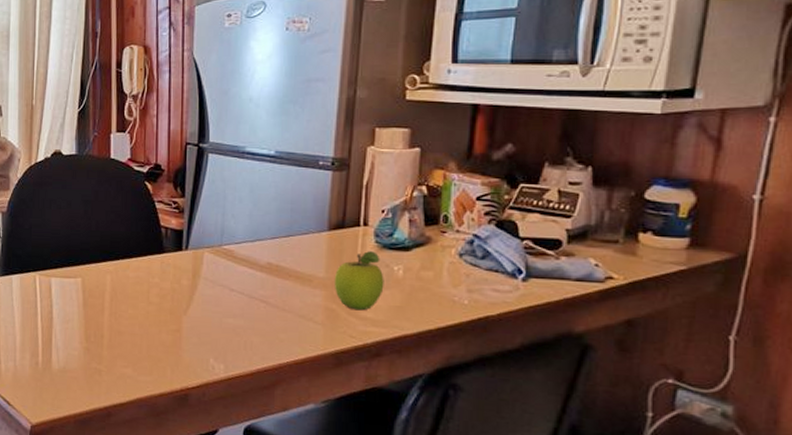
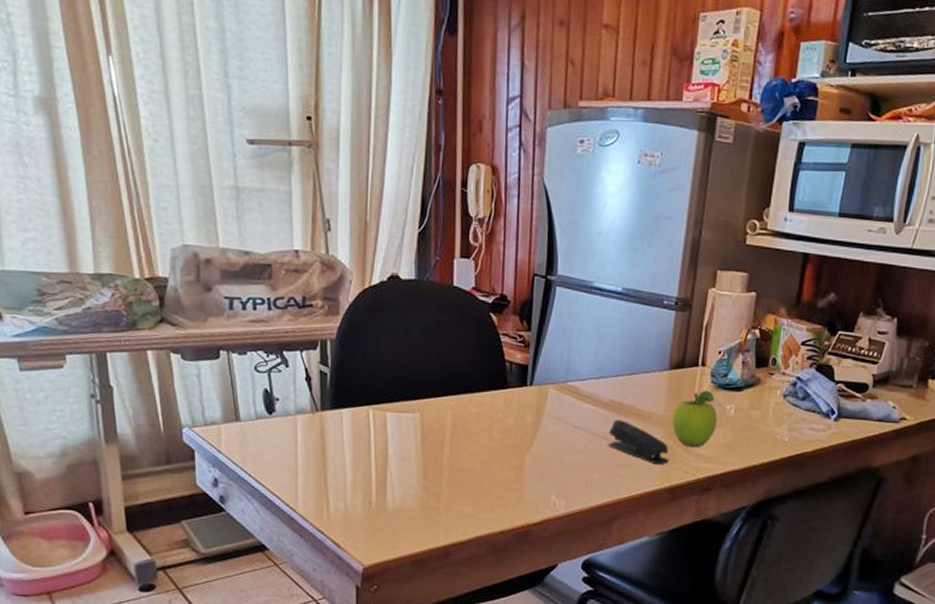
stapler: none [266,282,333,329] -> present [607,420,669,465]

